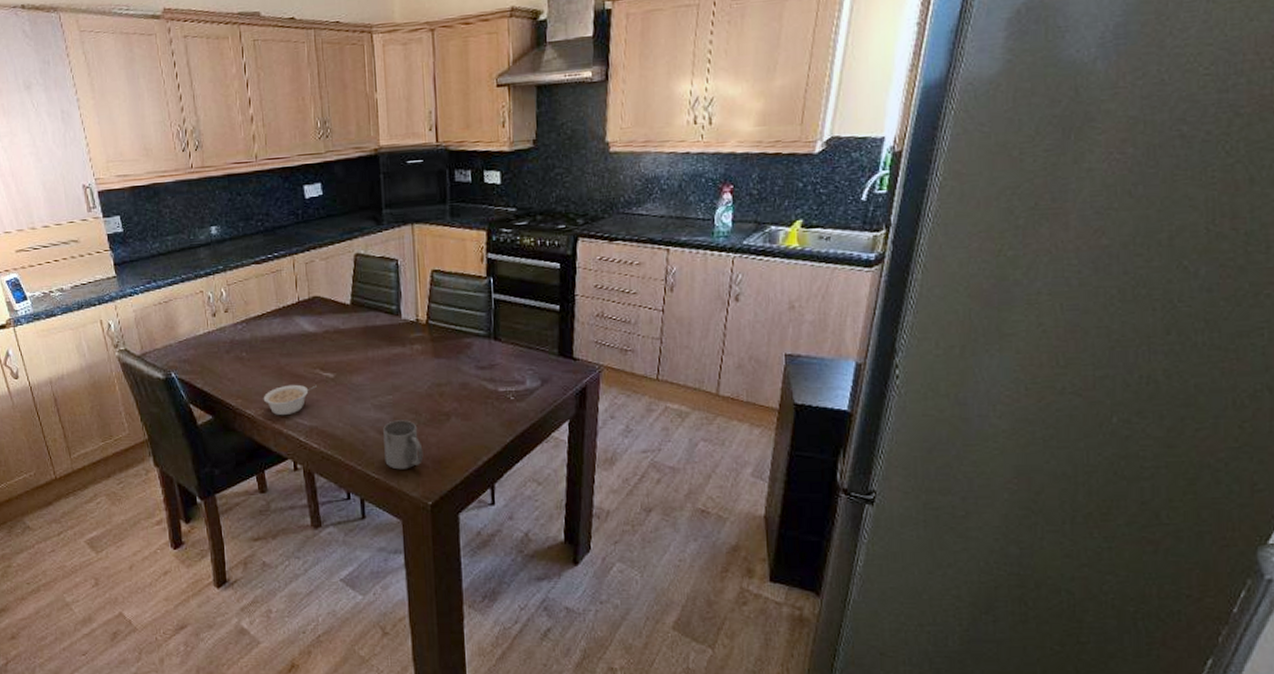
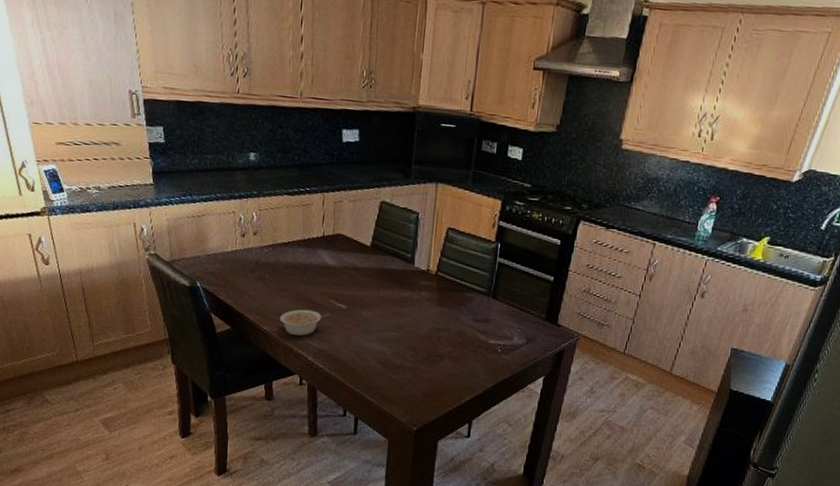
mug: present [383,420,424,470] -> none [381,354,416,398]

